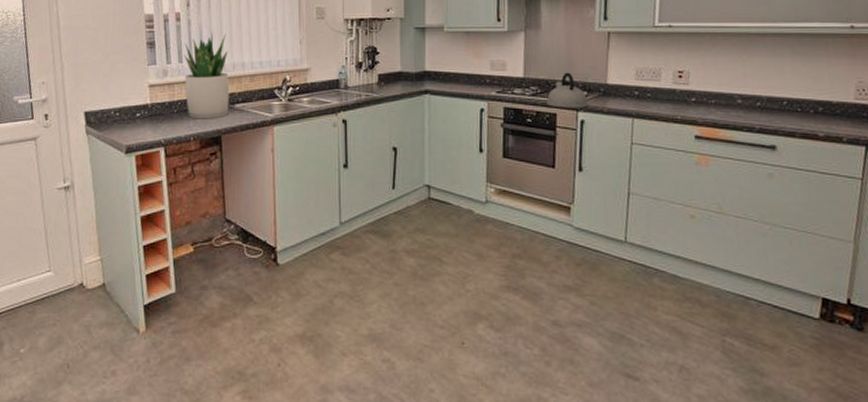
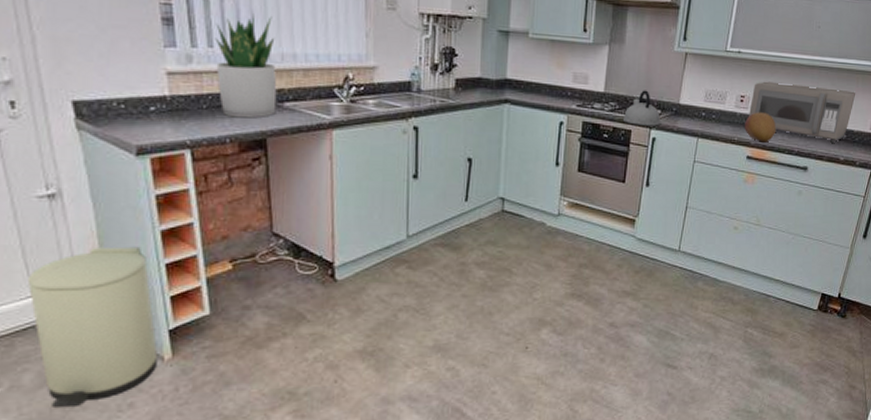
pedal bin: none [46,231,135,371] -> present [27,248,157,409]
fruit: none [687,87,727,120] -> present [745,112,776,143]
microwave: none [690,54,827,117] -> present [749,81,855,143]

